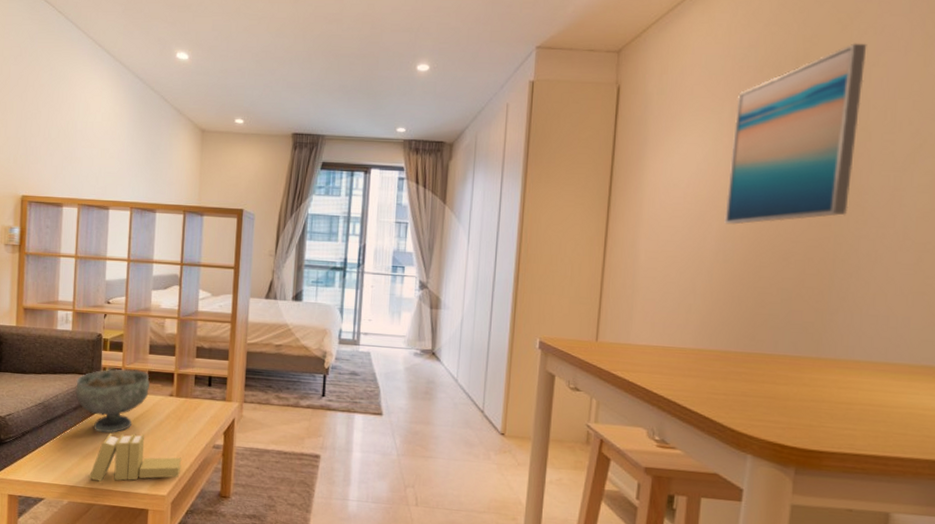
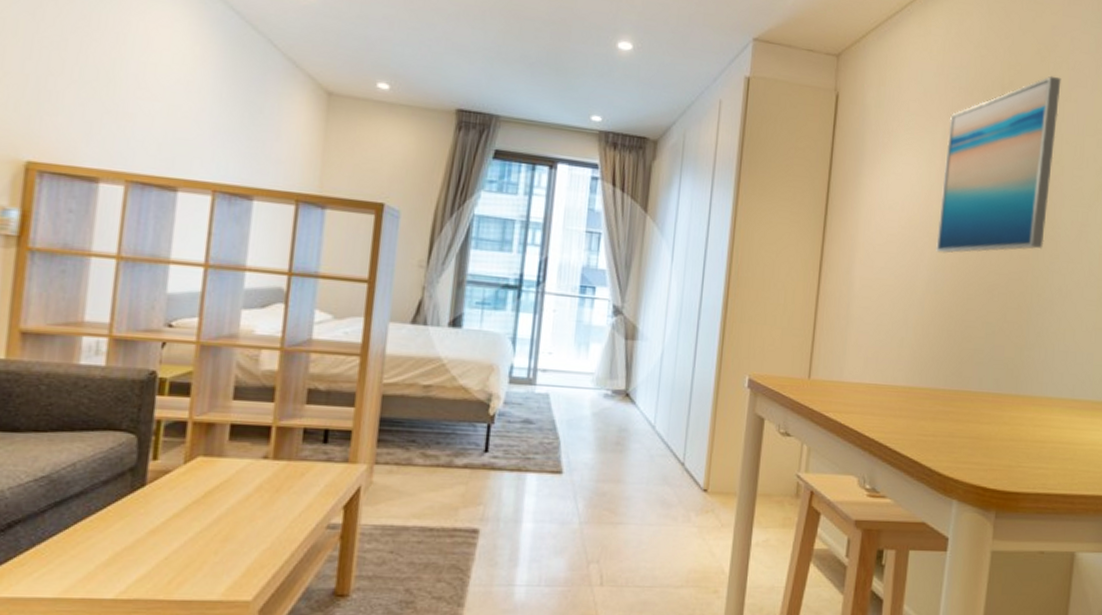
decorative bowl: present [75,369,151,433] -> none [107,421,234,517]
books: present [88,433,182,482] -> none [123,514,279,589]

